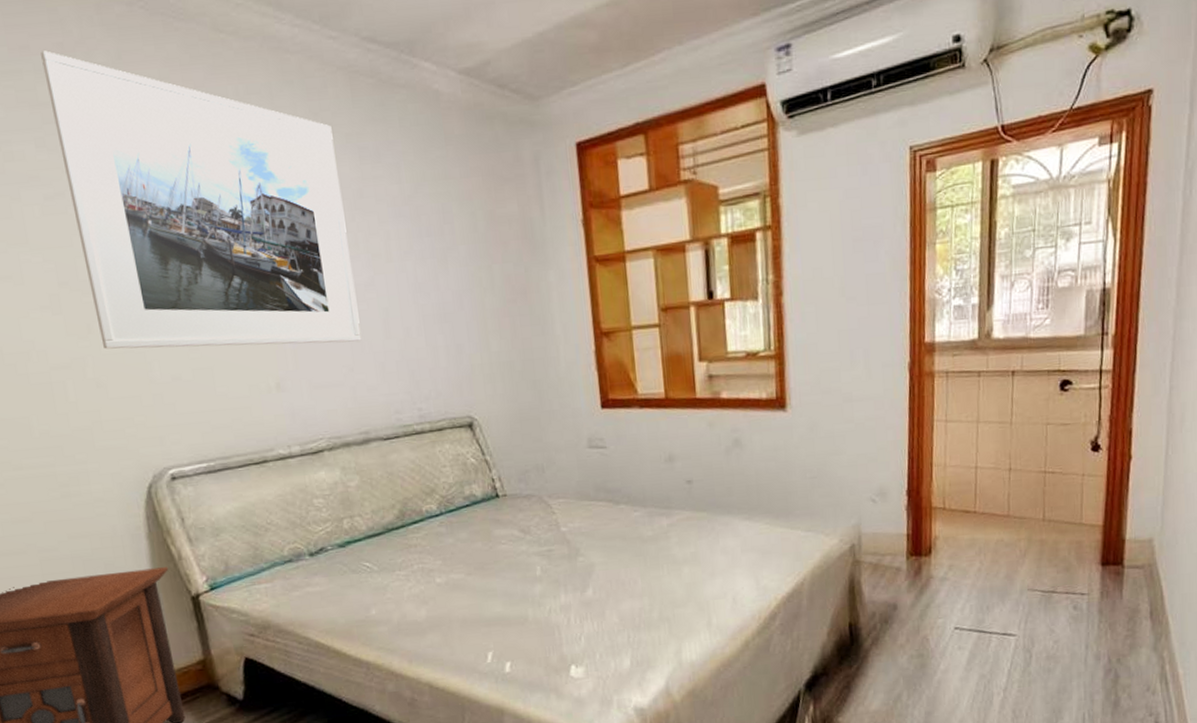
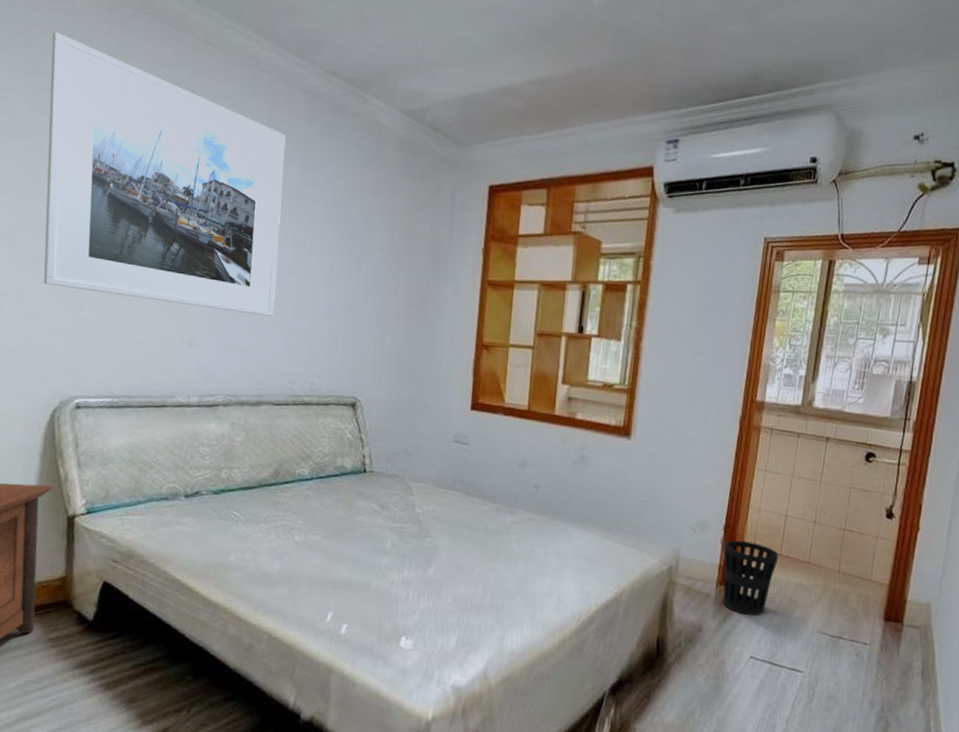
wastebasket: none [909,503,973,585] -> present [722,540,779,616]

